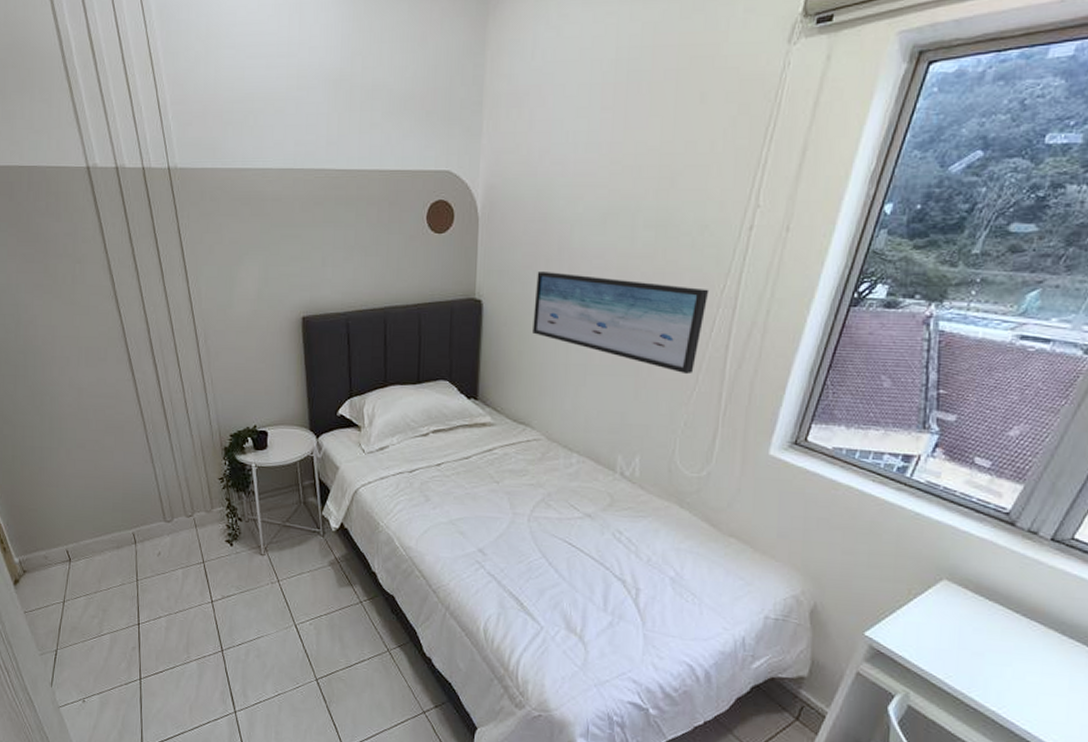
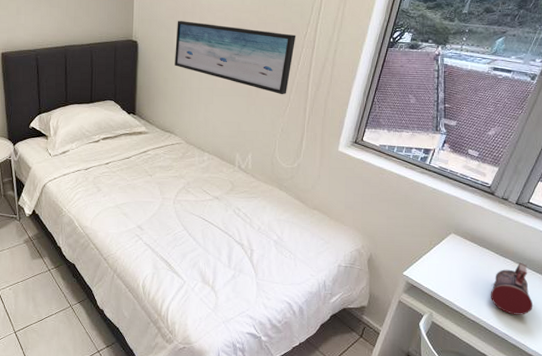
beer mug: none [1004,627,1075,706] -> present [491,262,533,315]

